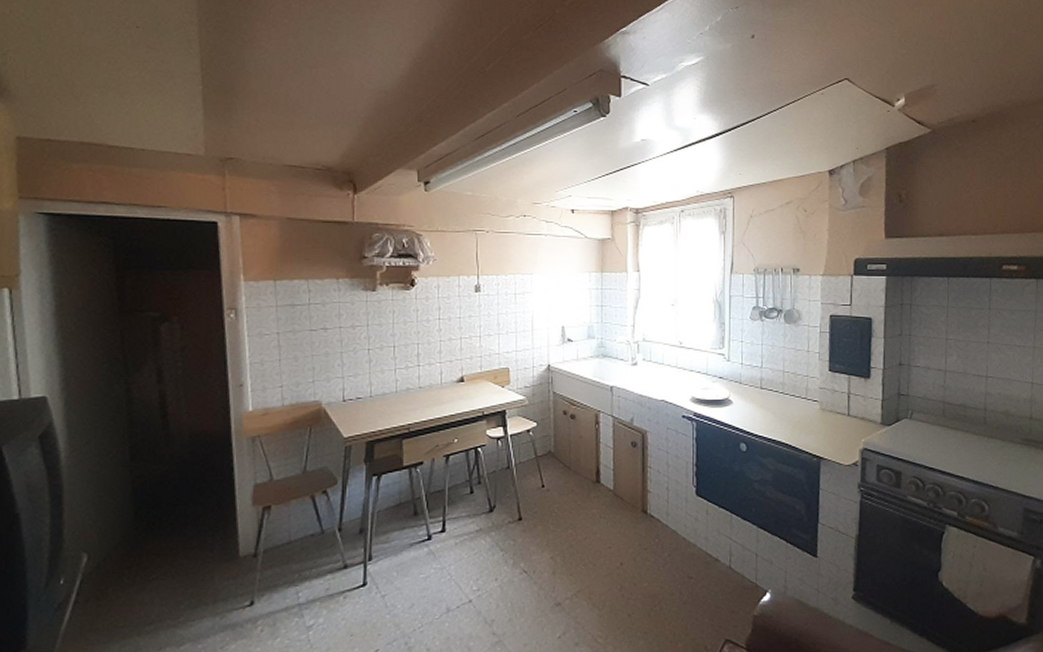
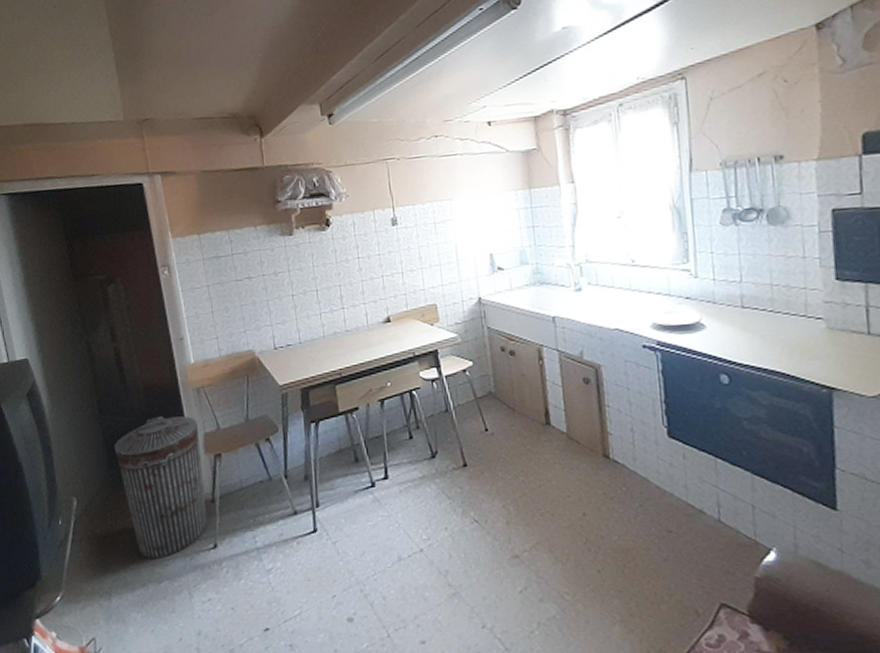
trash can: none [143,465,248,620] -> present [113,416,208,560]

